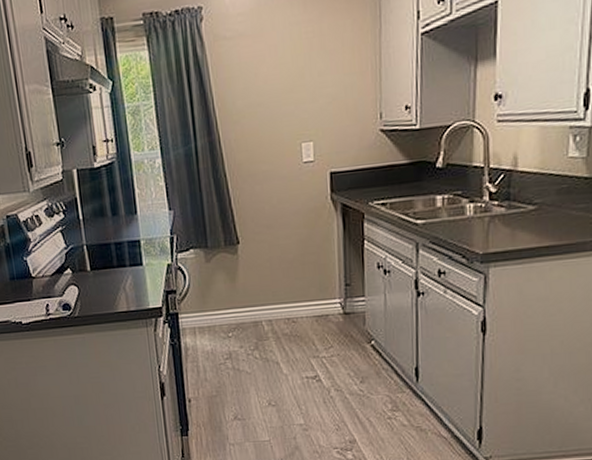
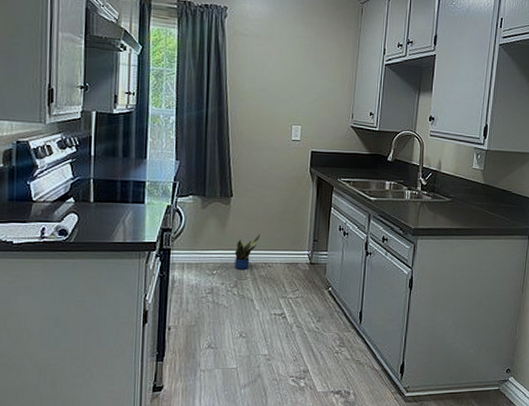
potted plant: none [251,285,279,329] -> present [235,235,261,269]

